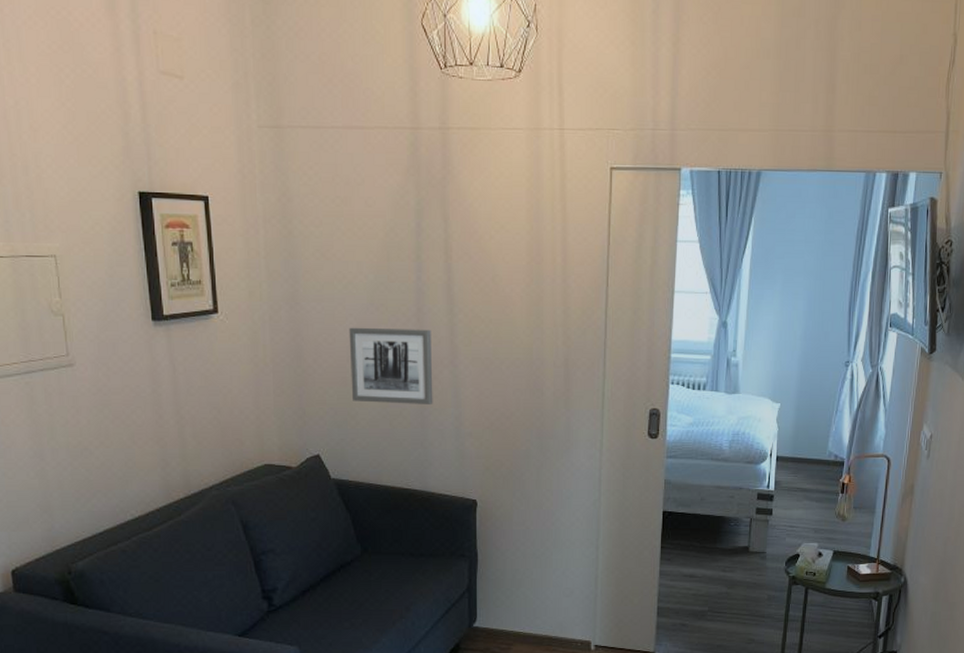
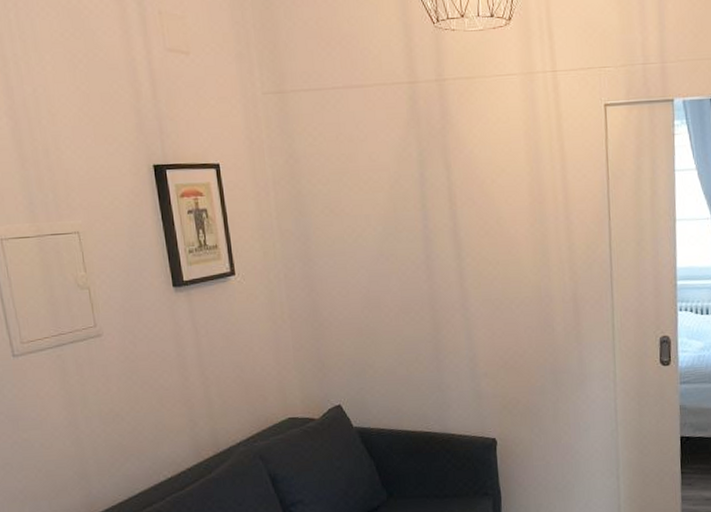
wall art: present [349,327,433,404] -> none [361,275,448,351]

